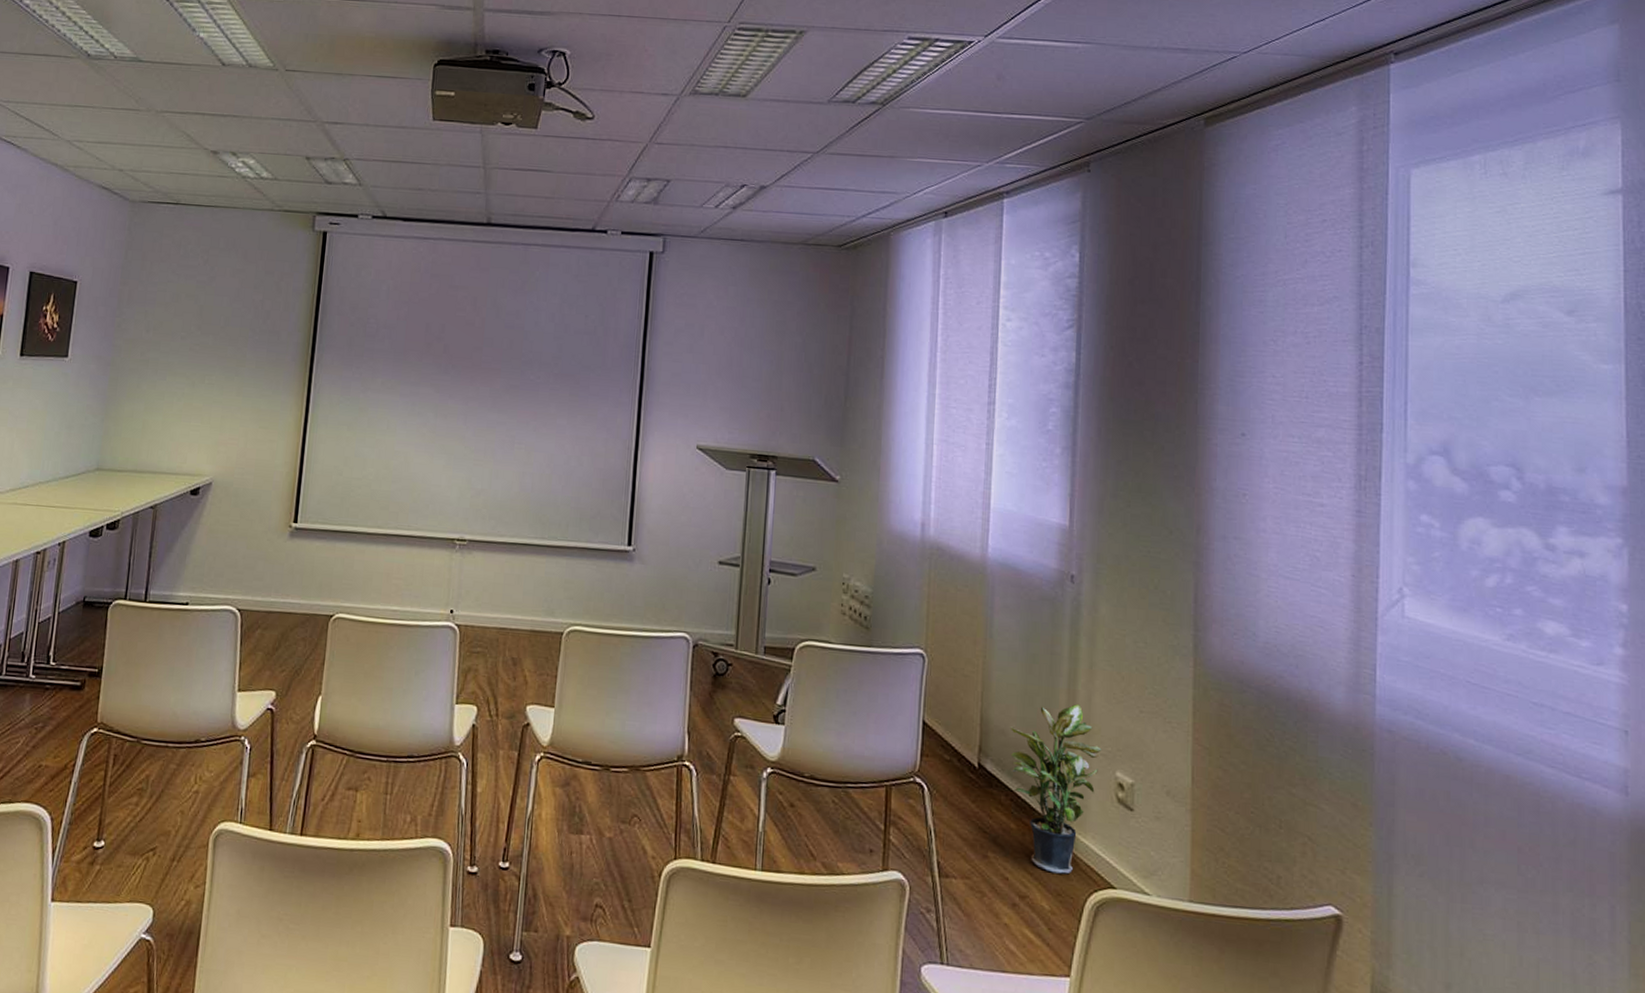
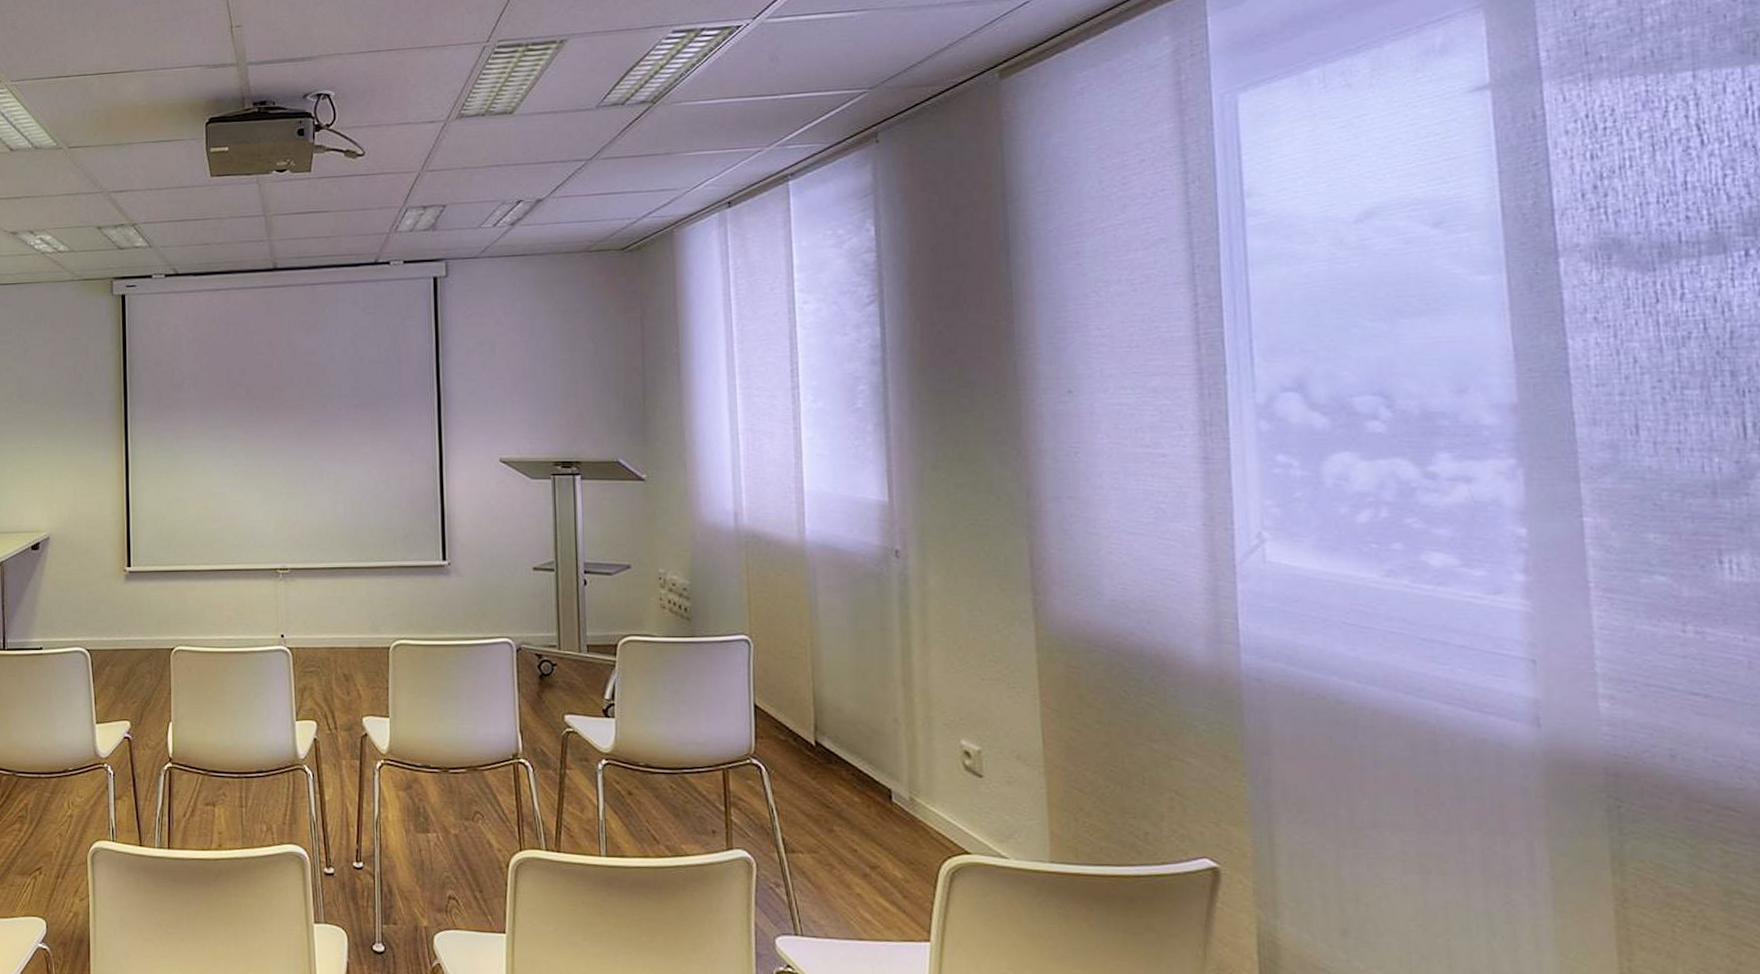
potted plant: present [1010,704,1102,874] -> none [844,677,943,843]

